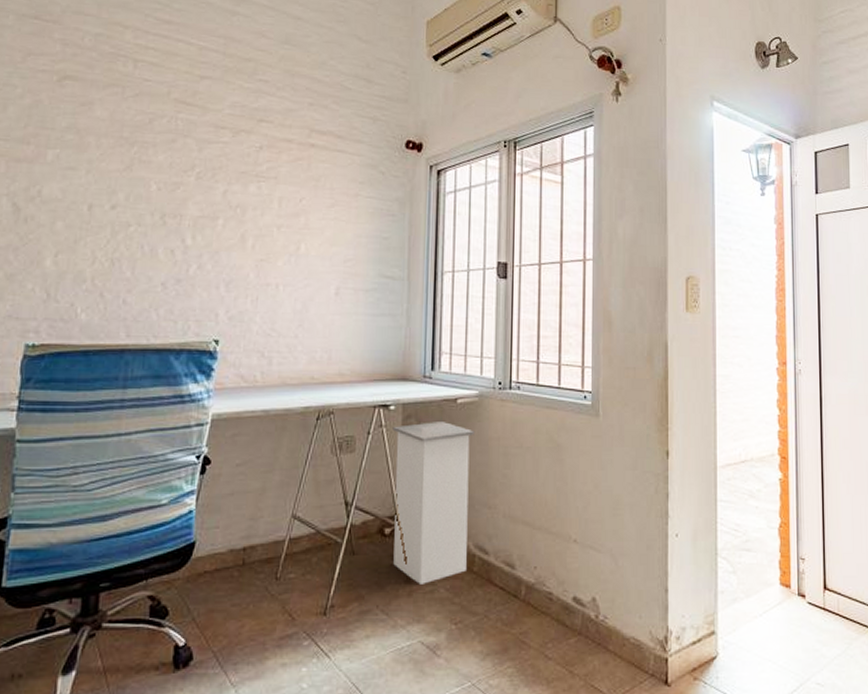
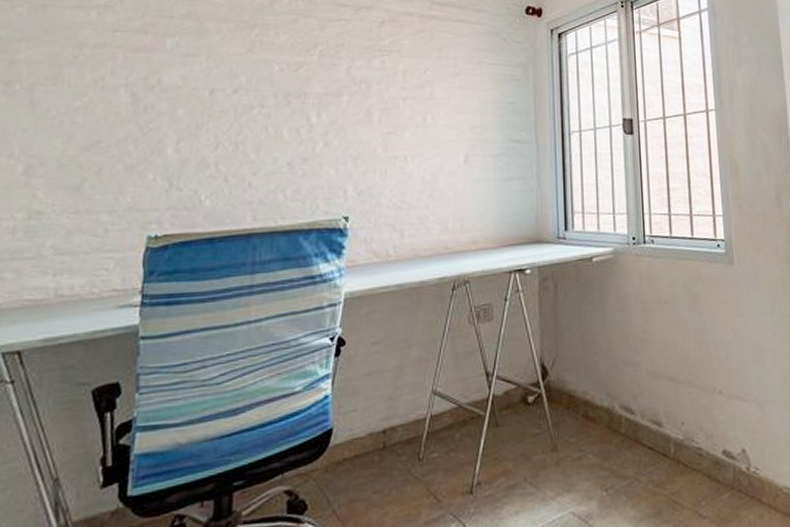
trash can: present [392,420,474,584] -> none [530,280,613,452]

